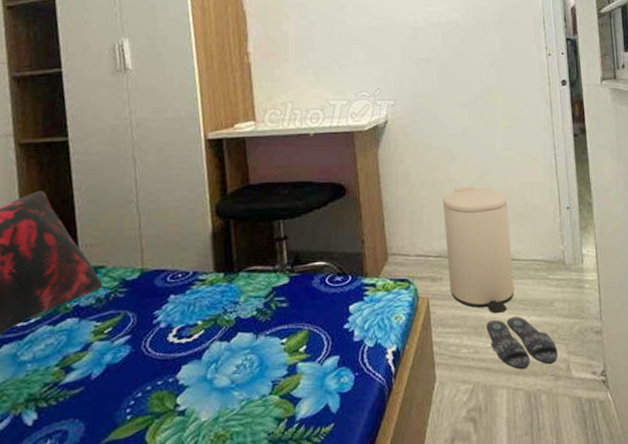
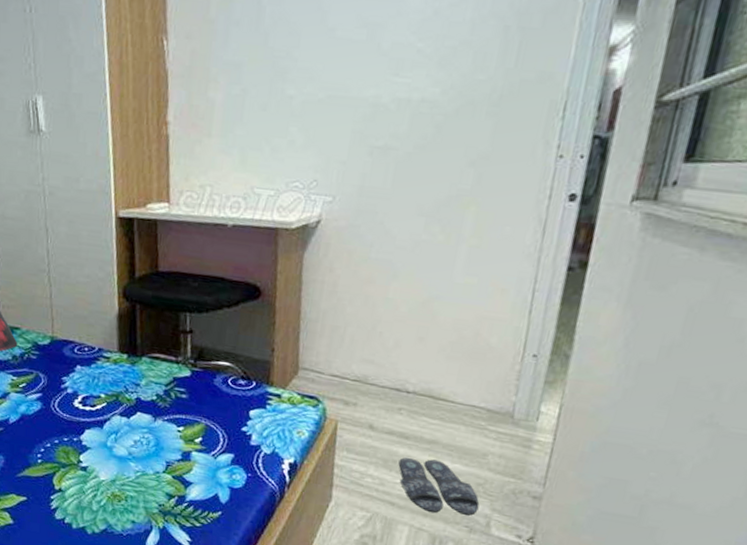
pedal bin: present [442,186,514,314] -> none [363,309,456,453]

